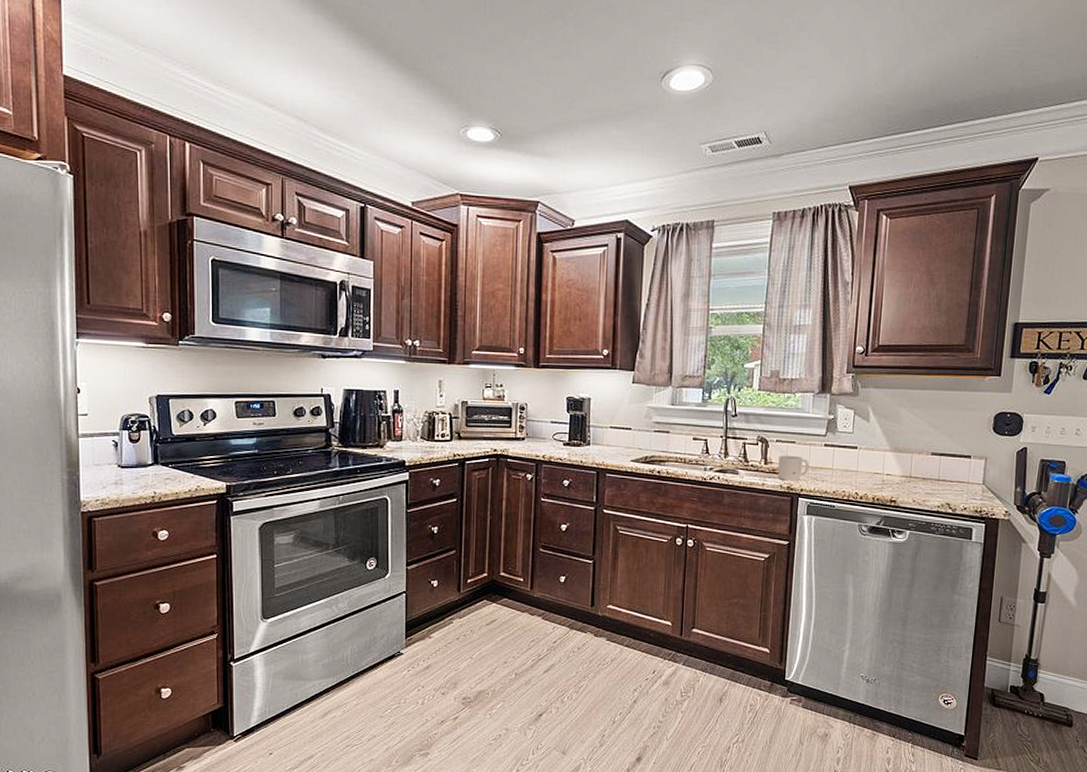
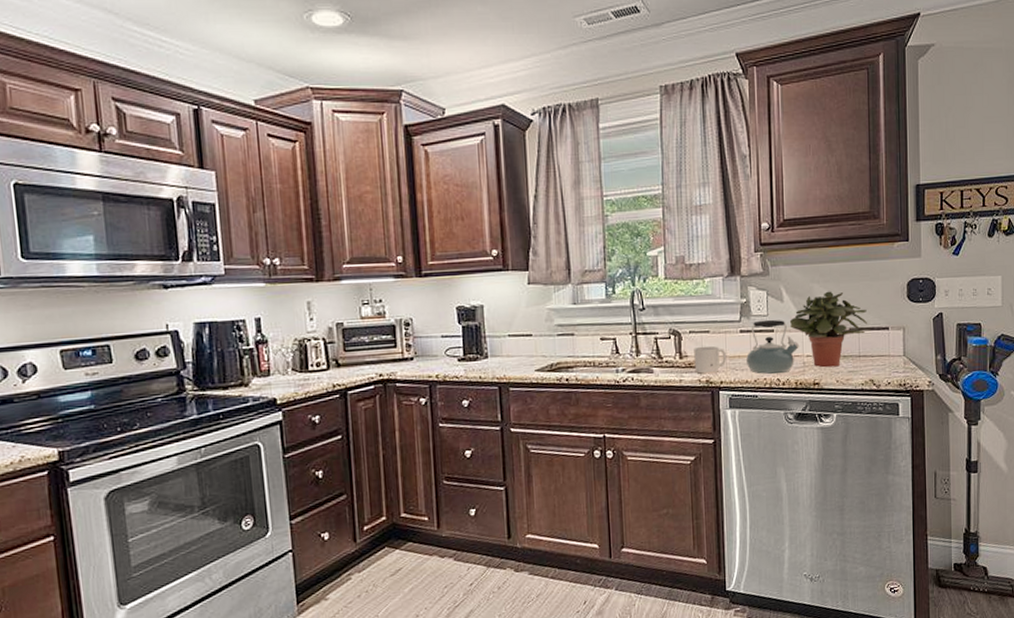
kettle: none [827,436,881,488] -> present [746,319,800,375]
potted plant: none [873,416,951,488] -> present [789,291,867,368]

